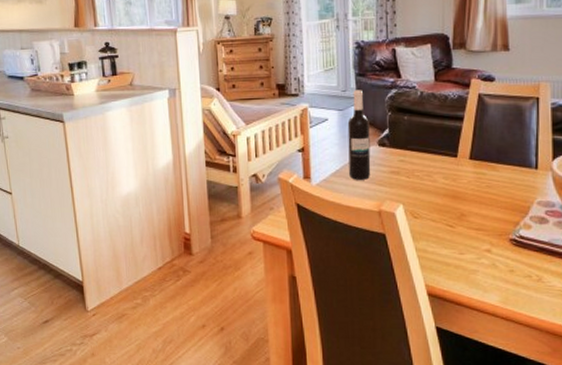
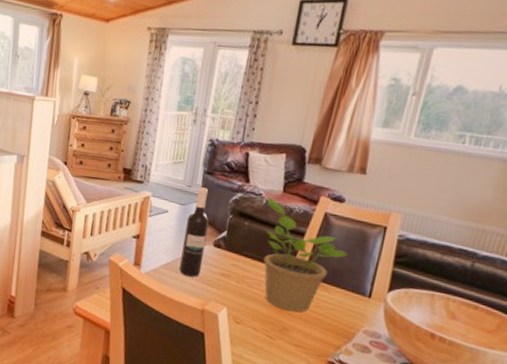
potted plant: none [421,88,508,197] -> present [263,197,349,313]

